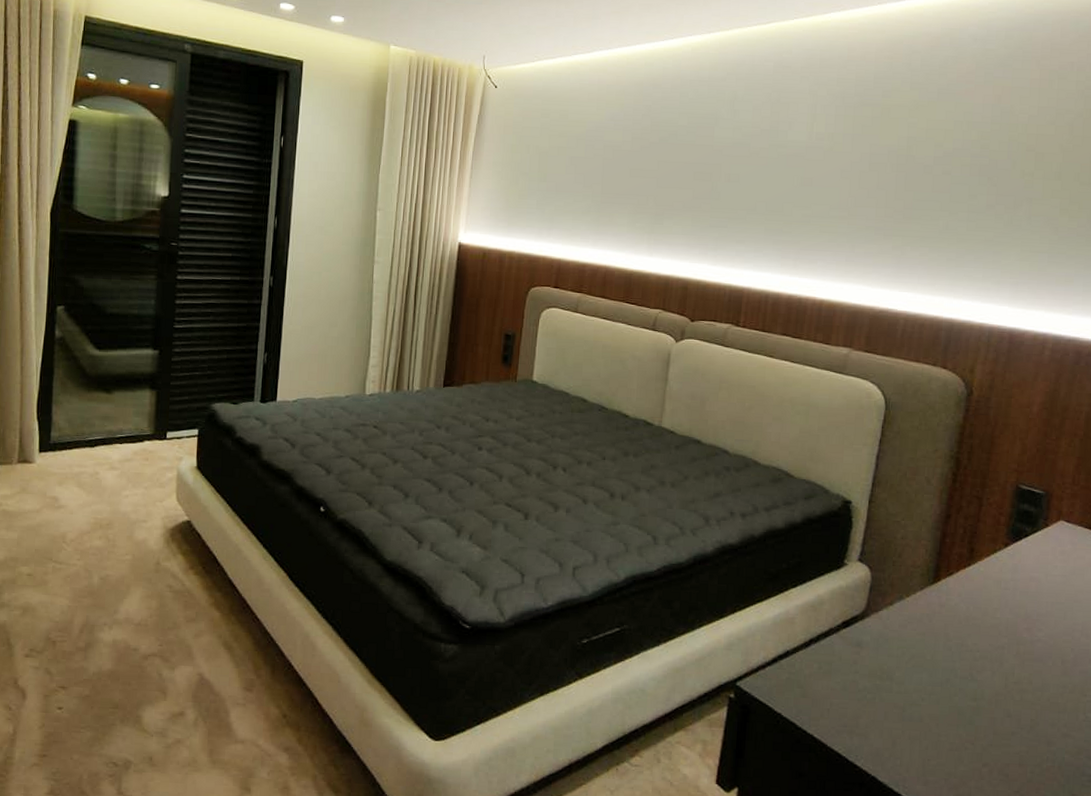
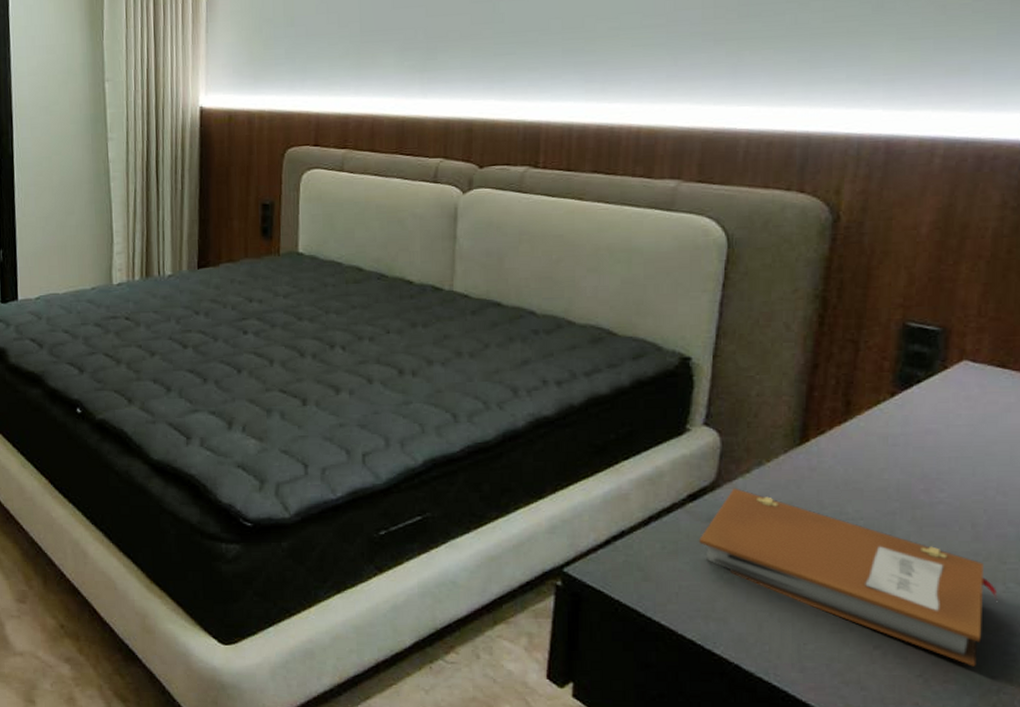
notebook: none [848,618,1080,785] -> present [698,488,998,667]

